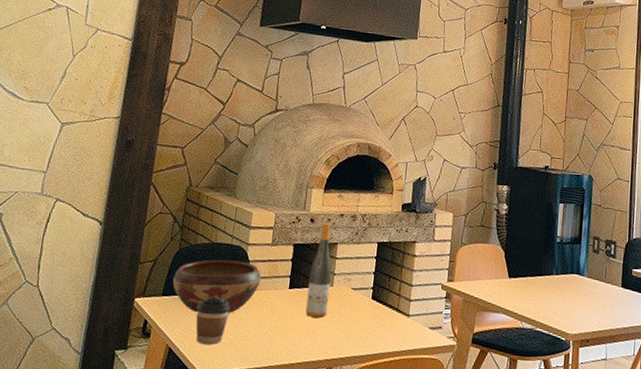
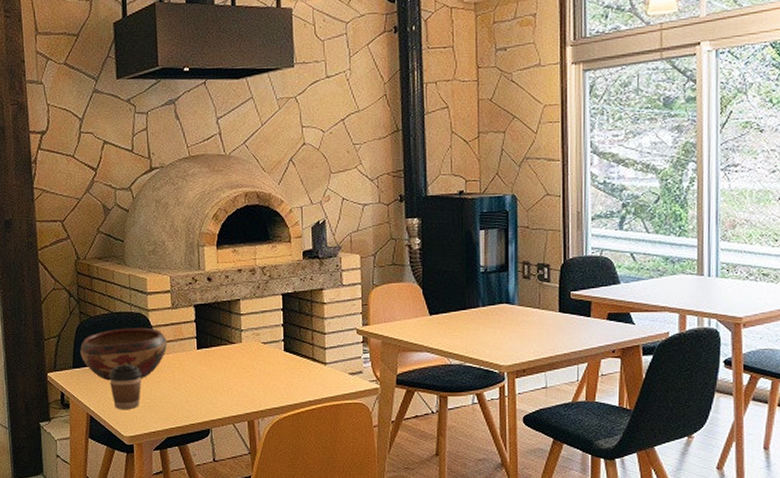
wine bottle: present [305,222,332,318] -> none [216,279,240,374]

